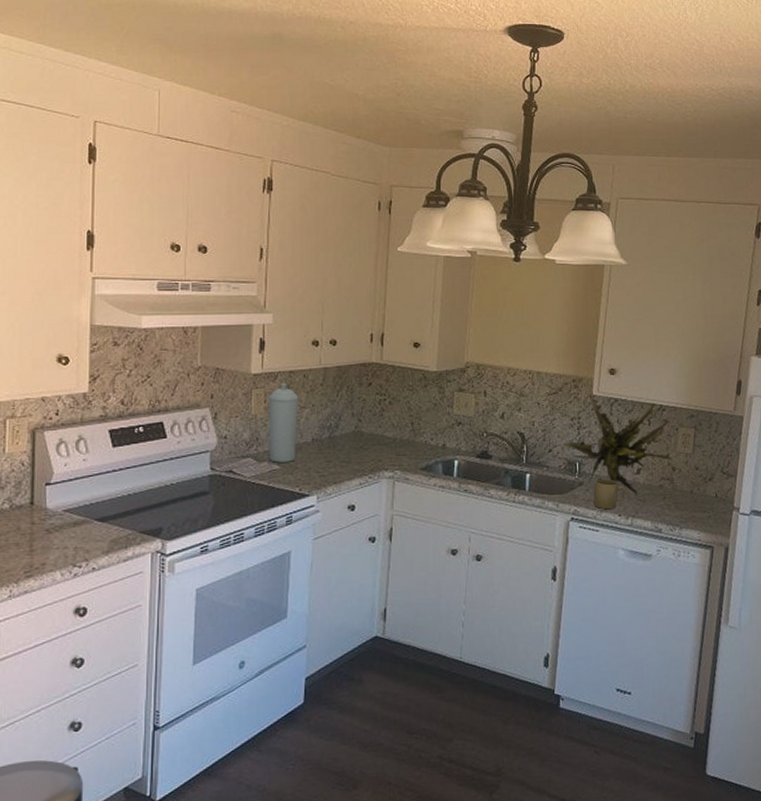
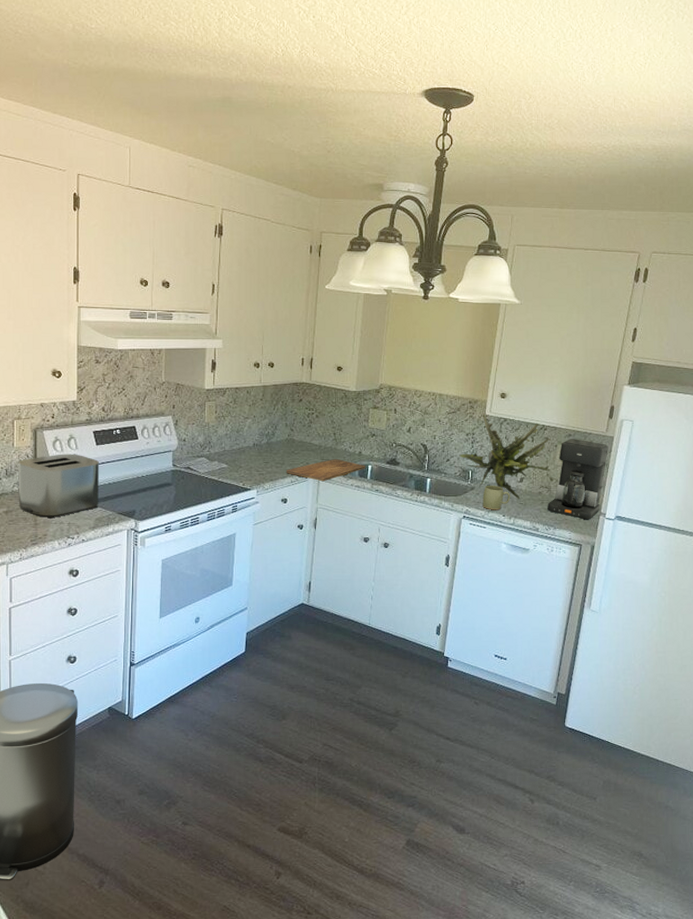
toaster: none [9,459,117,543] -> present [18,454,100,519]
canister: present [269,383,299,463] -> none [219,397,243,462]
cutting board: none [354,454,452,483] -> present [287,459,366,482]
coffee maker: none [671,420,738,517] -> present [547,439,608,520]

